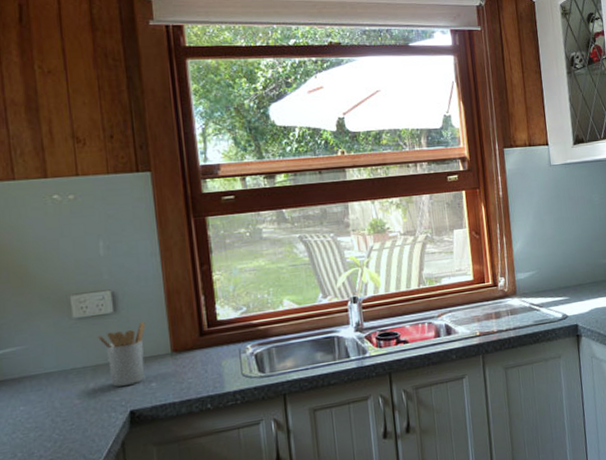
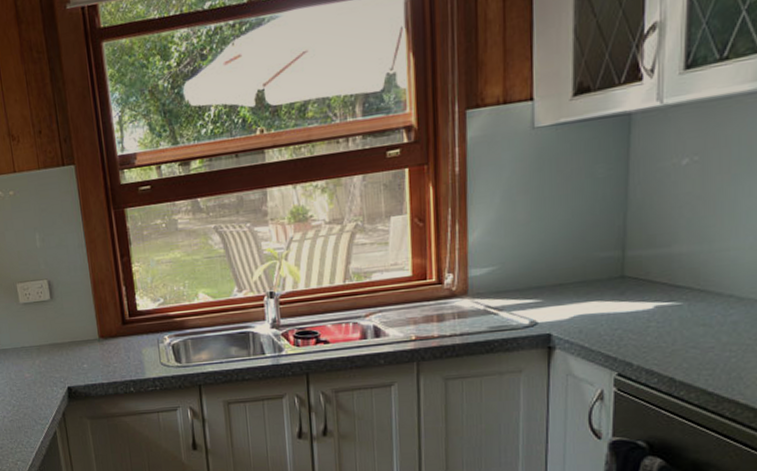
utensil holder: present [98,322,146,387] -> none [40,309,78,365]

